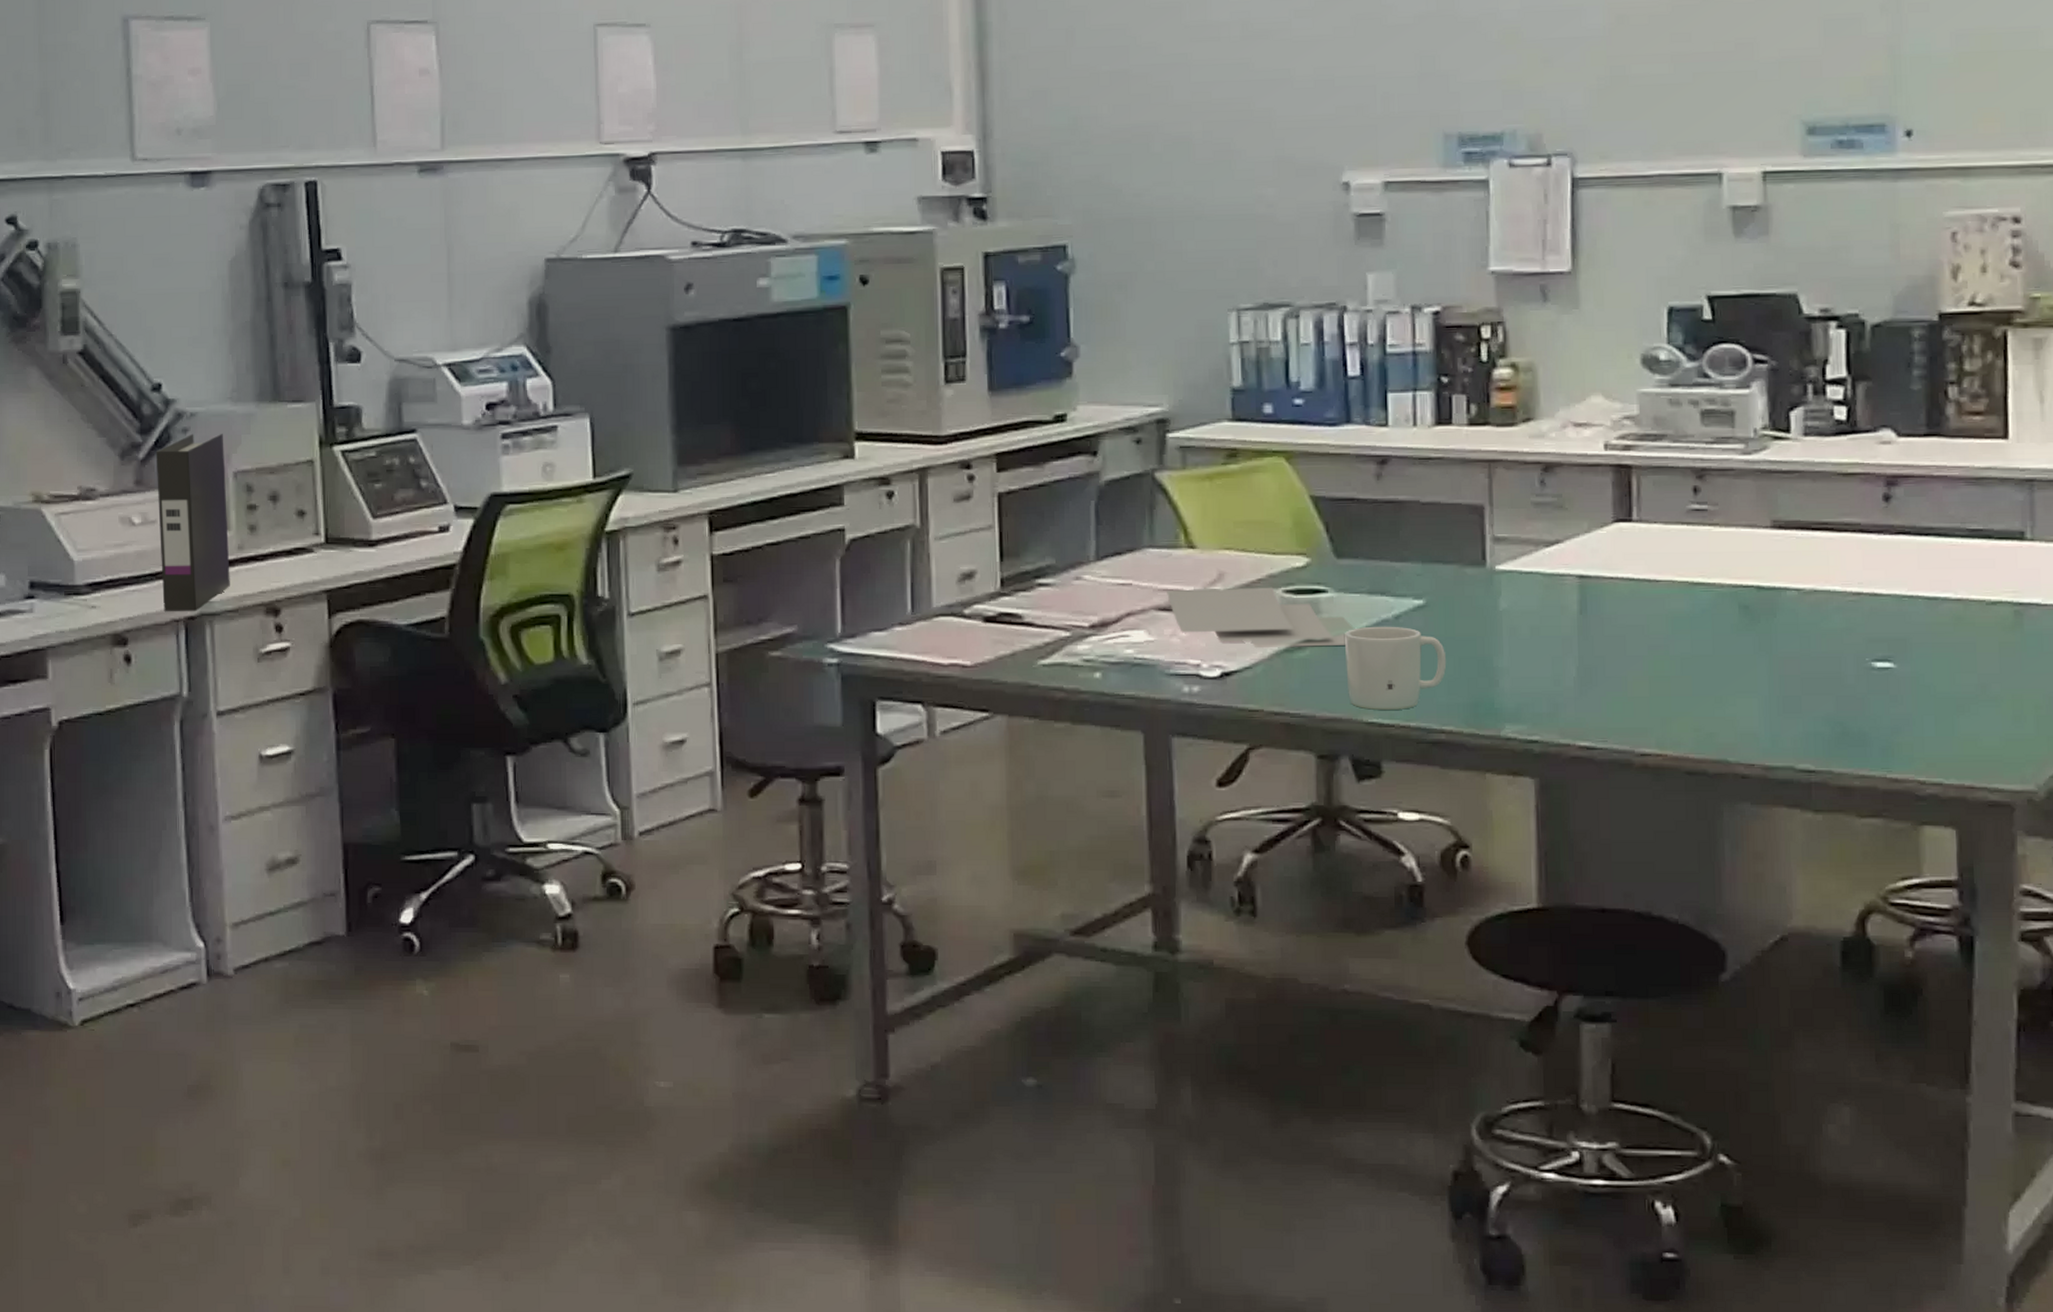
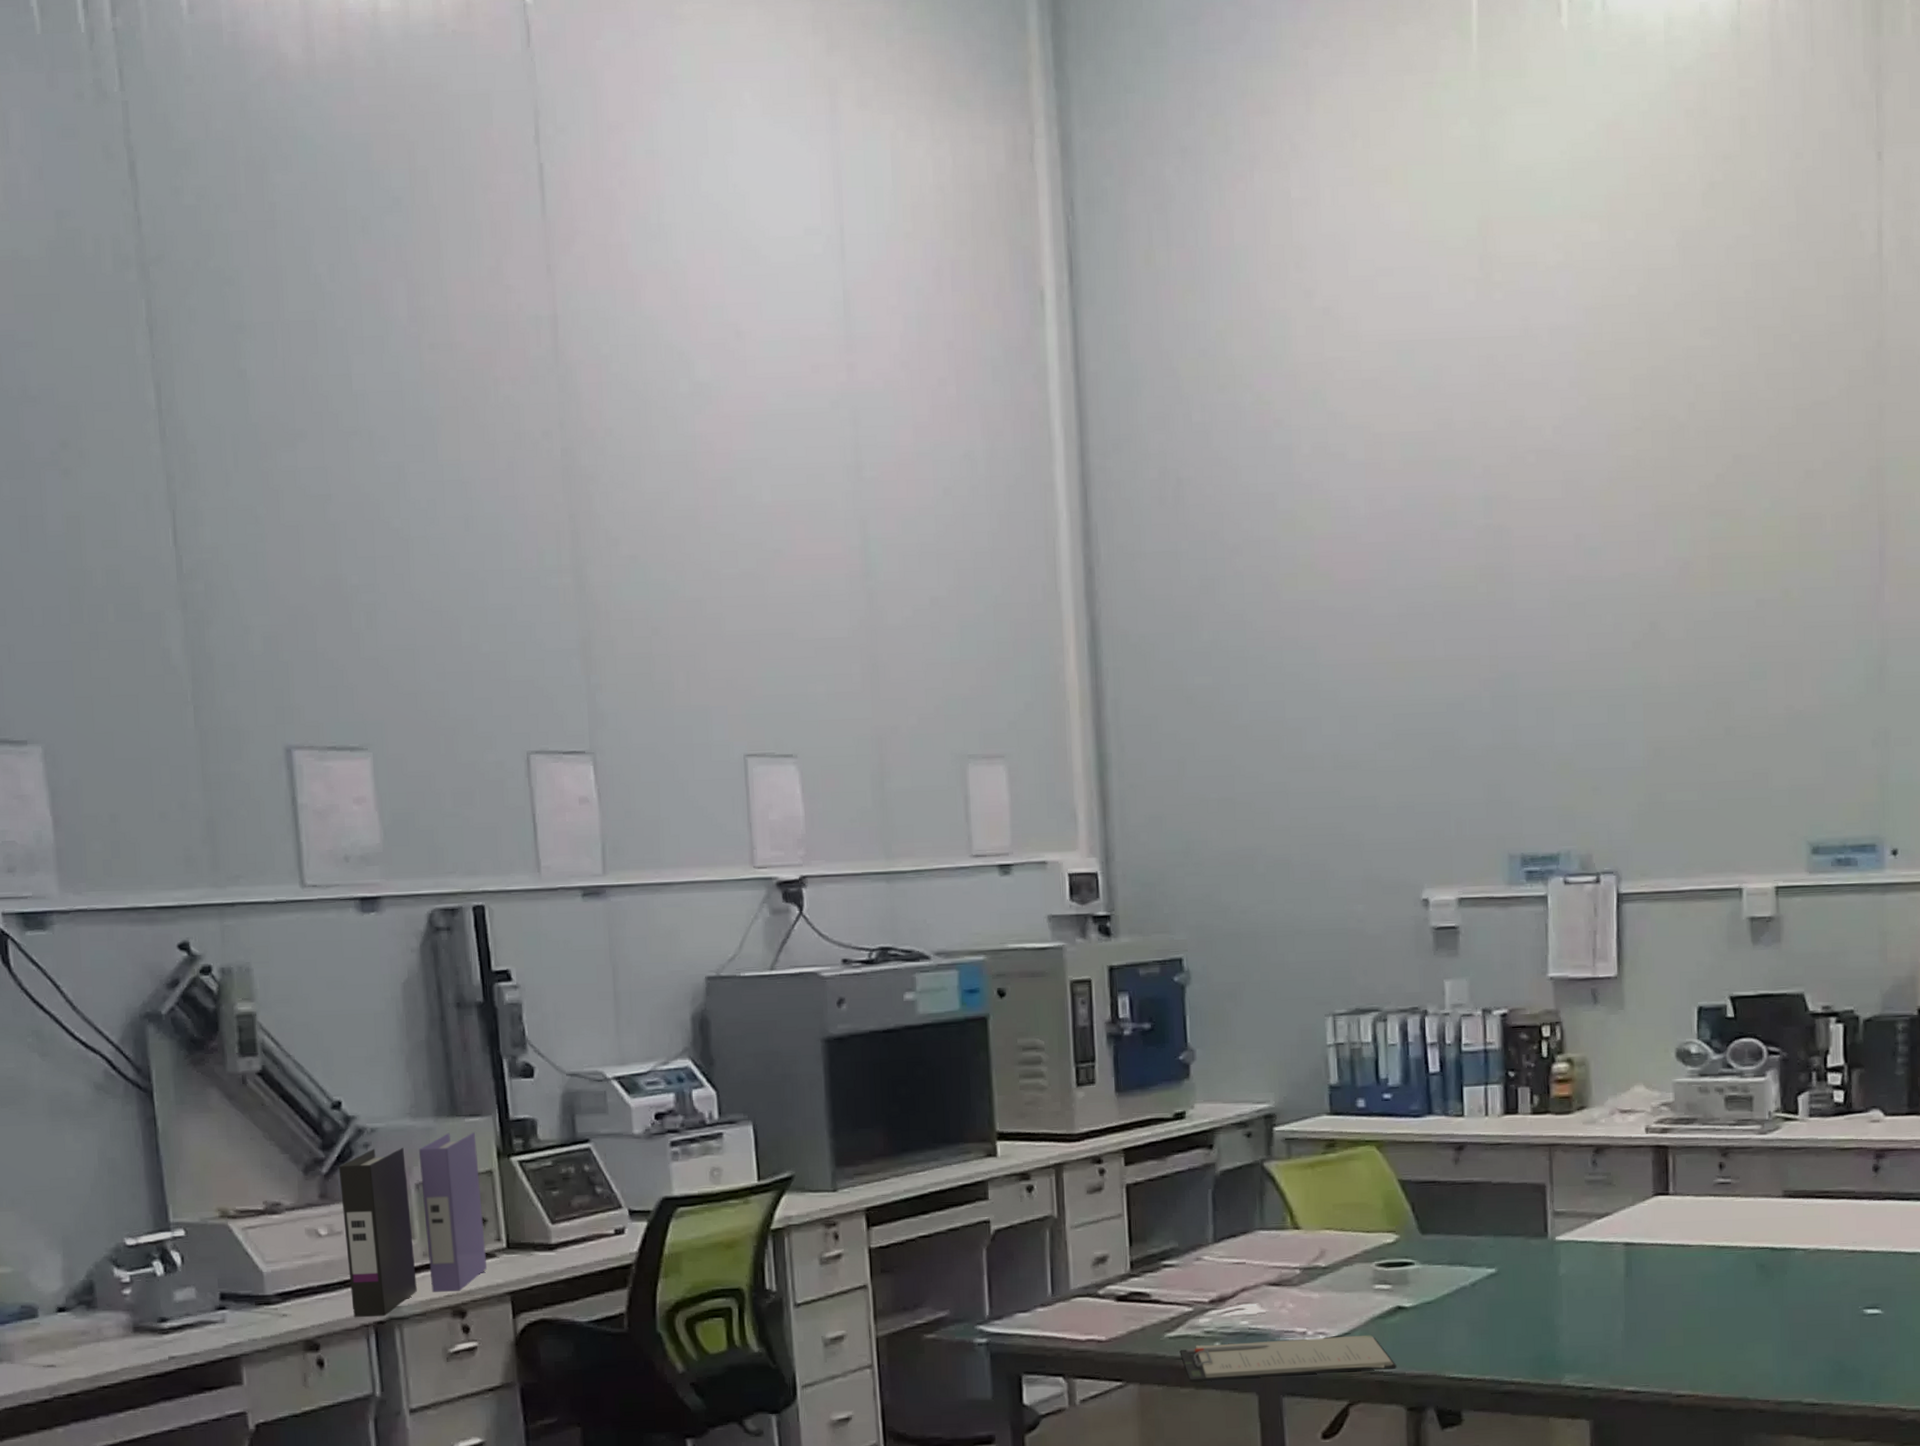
binder: none [238,419,303,589] -> present [418,1132,487,1293]
clipboard: none [1054,670,1305,715] -> present [1179,1334,1397,1382]
papers: present [1167,587,1355,648] -> none [1276,1261,1438,1315]
mug: present [1344,626,1447,711] -> none [1428,1292,1516,1367]

